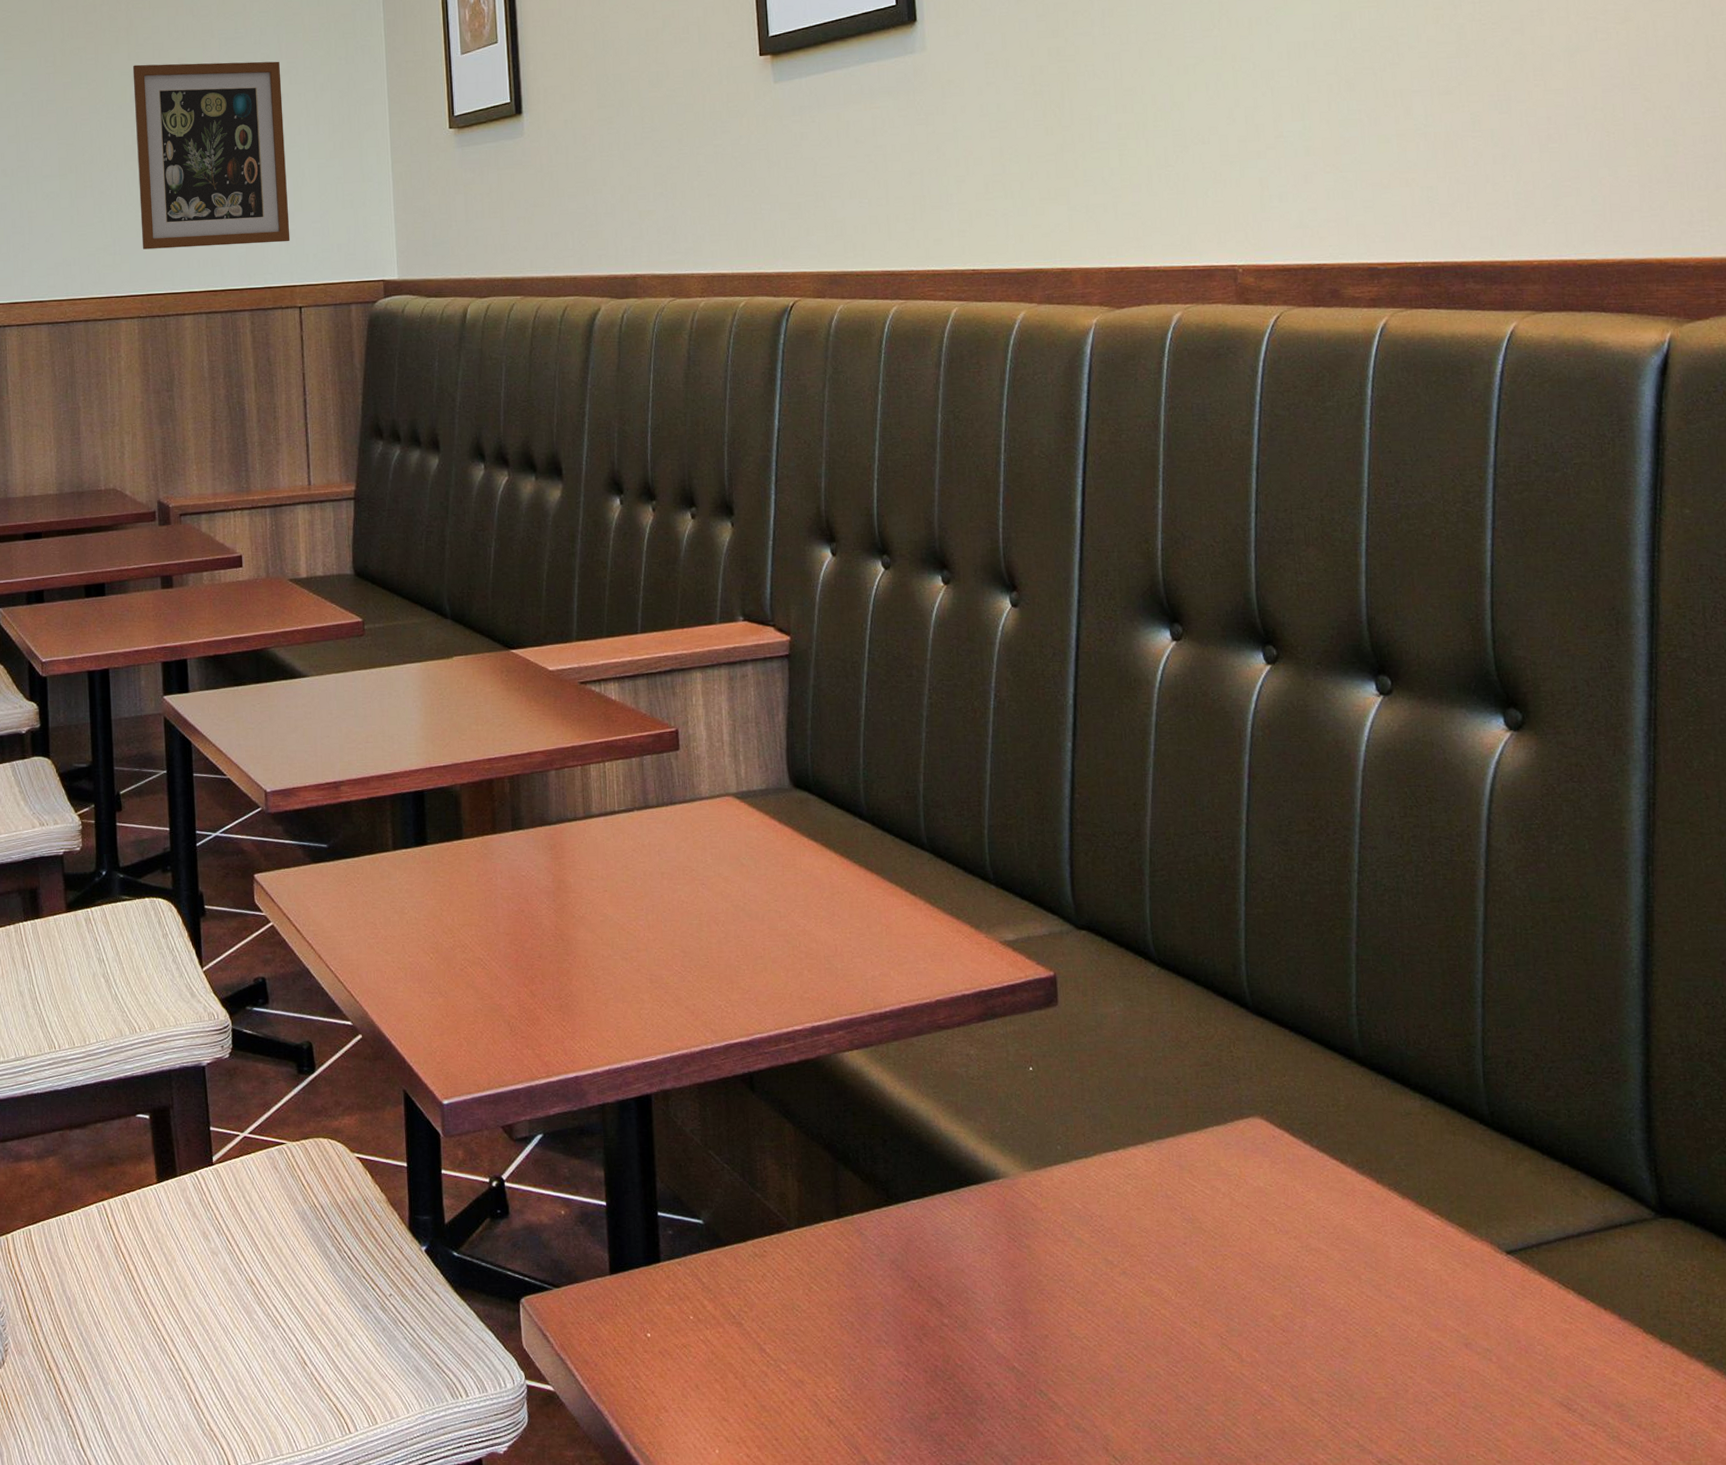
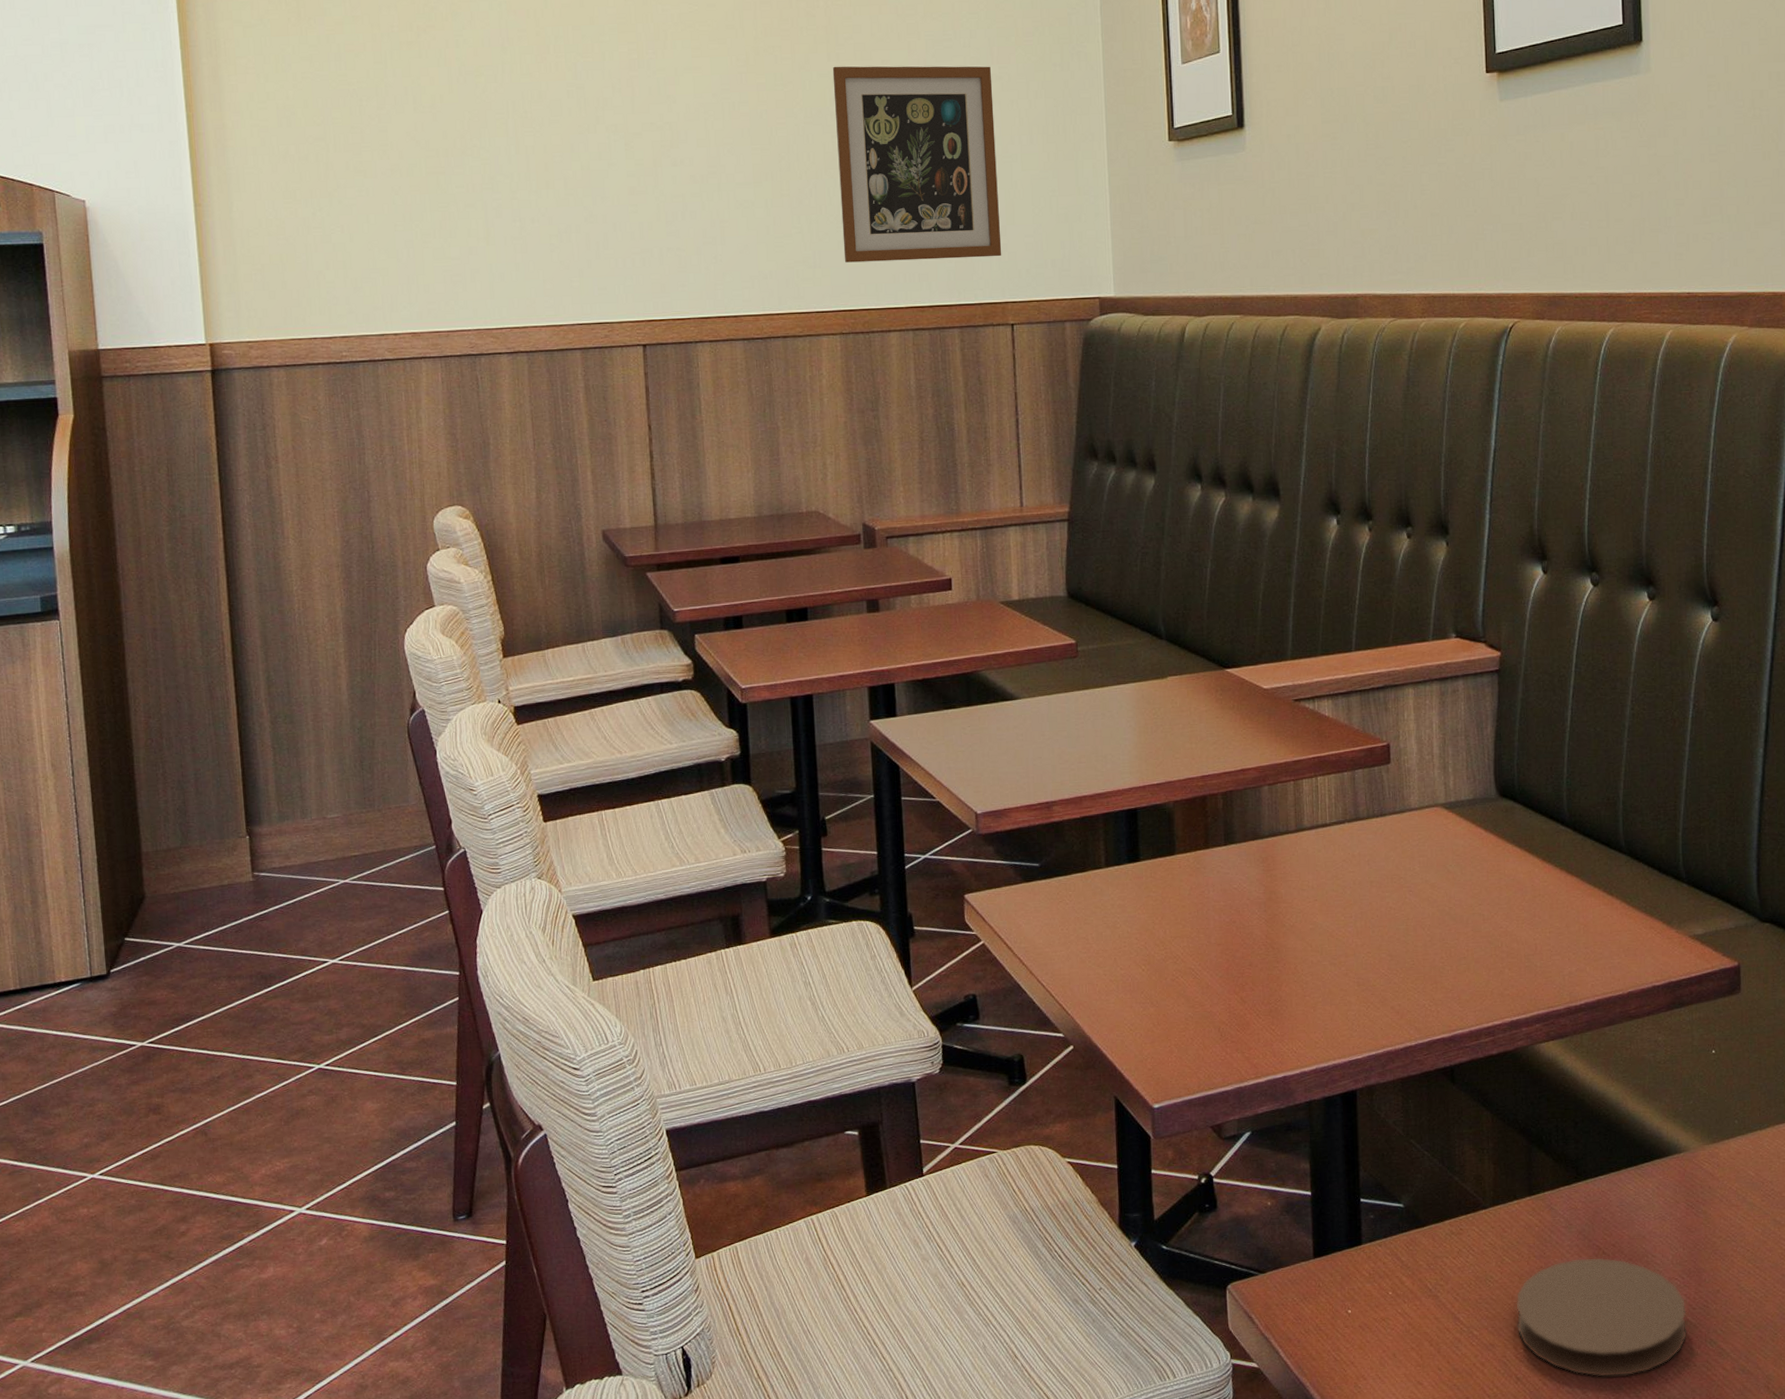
coaster: none [825,1290,1014,1426] -> present [1516,1257,1687,1378]

